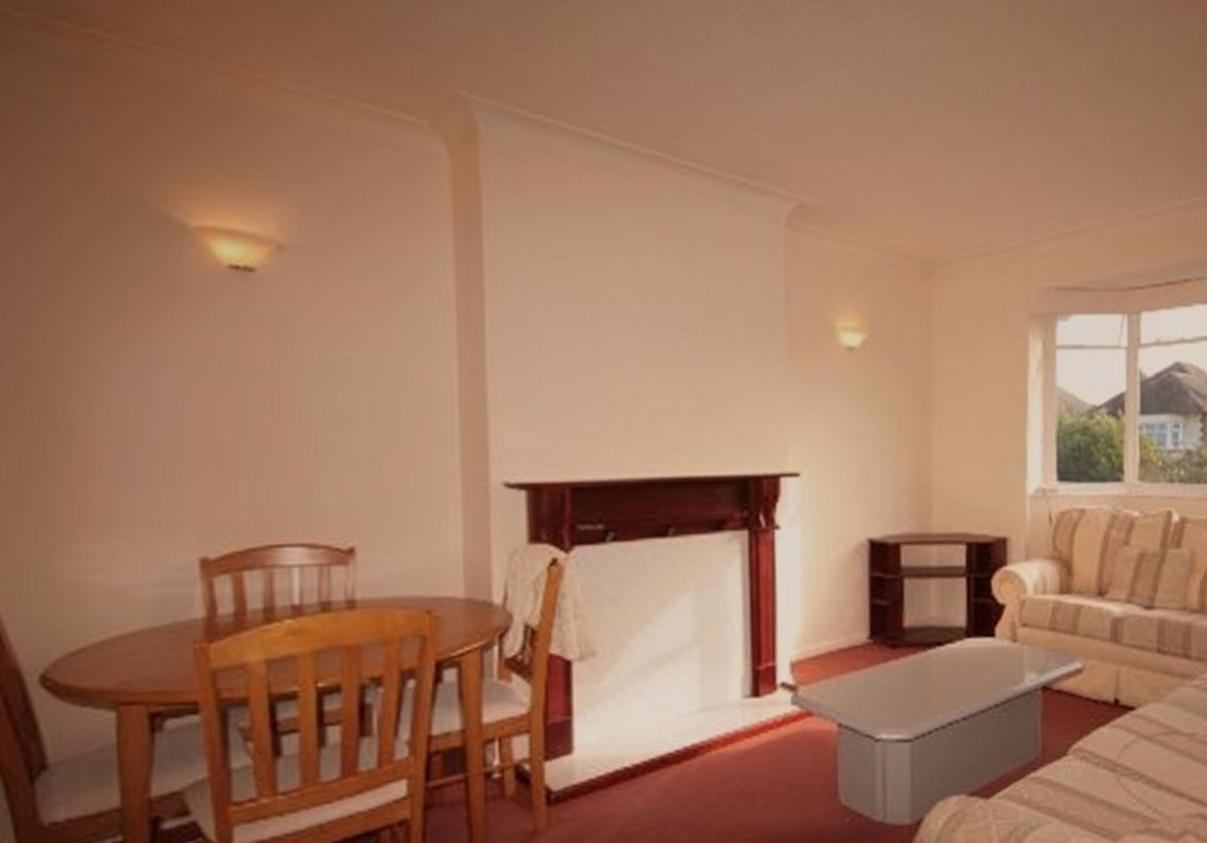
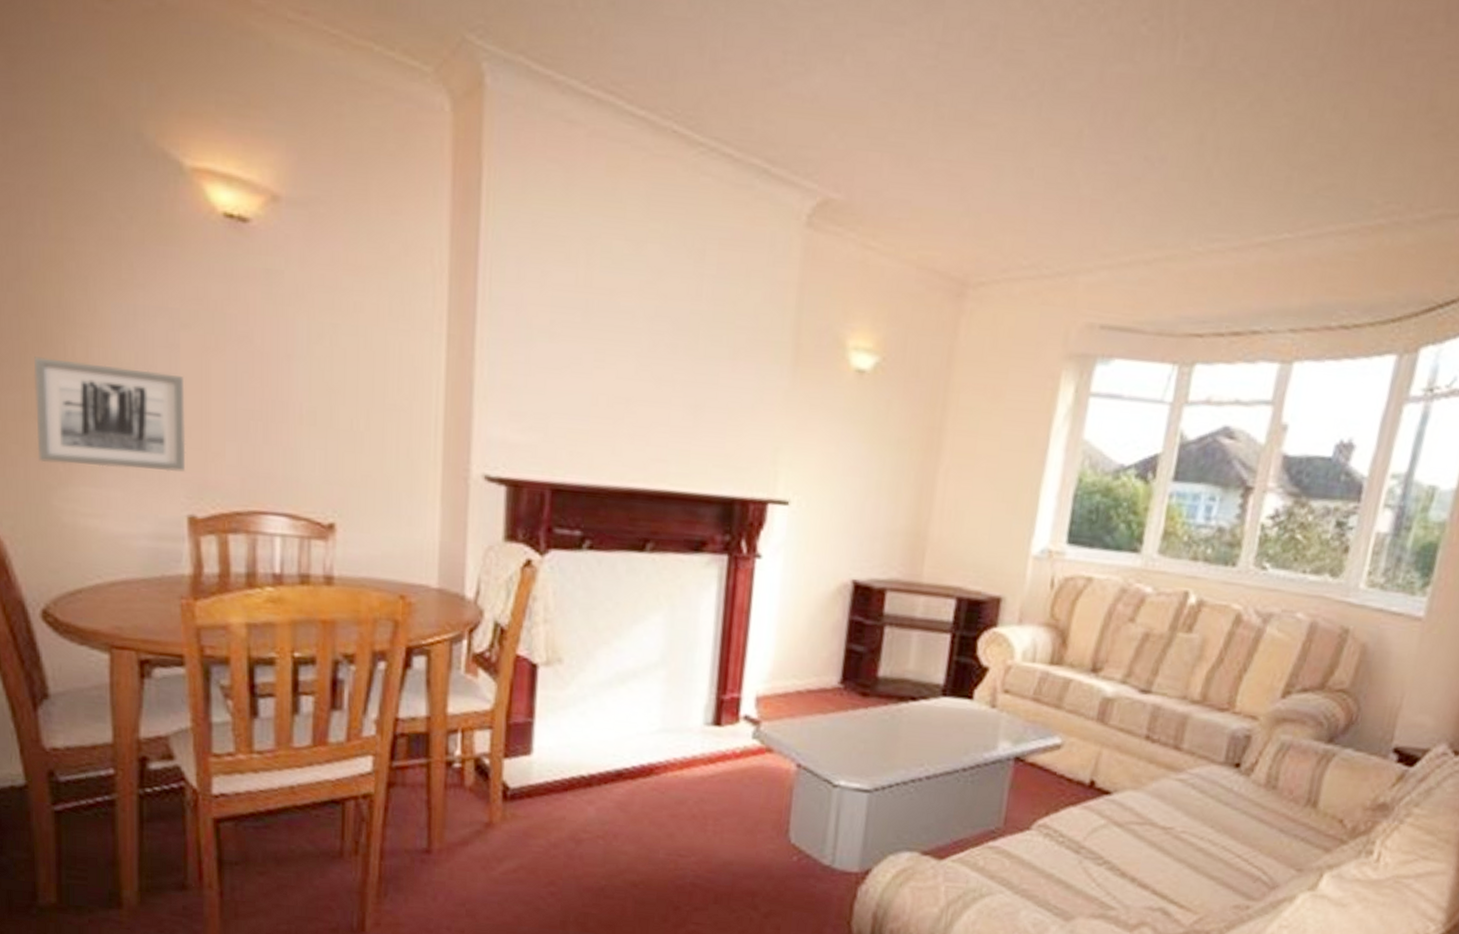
wall art: none [31,419,196,523] -> present [33,357,186,472]

